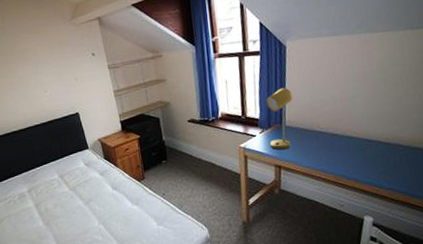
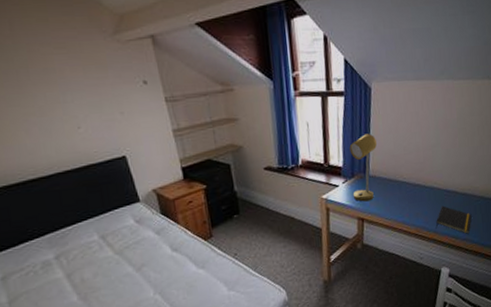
notepad: none [356,155,397,184] -> present [435,205,472,234]

